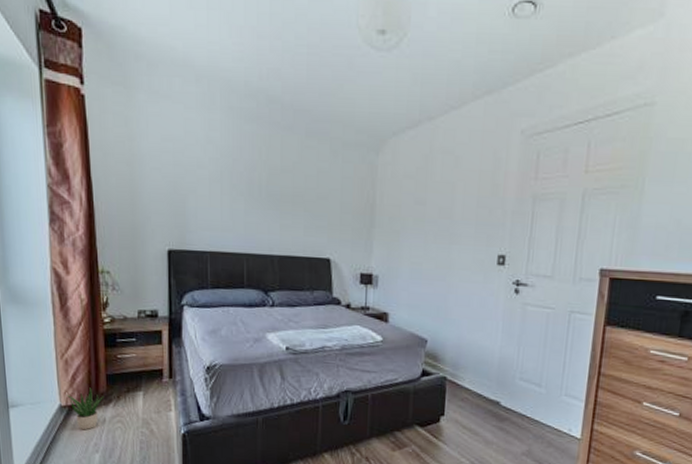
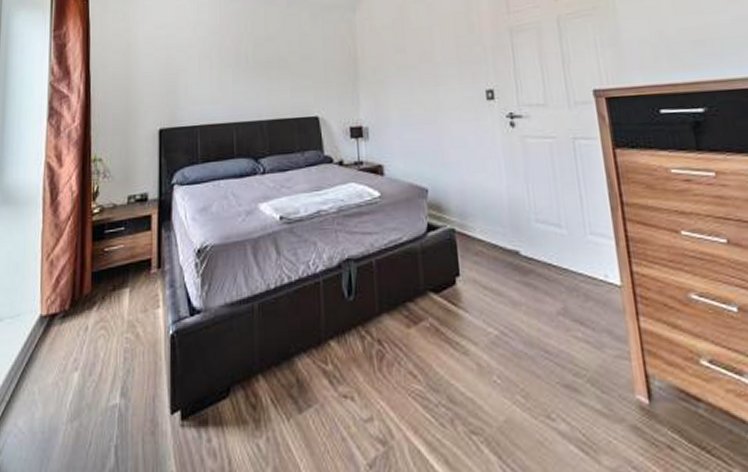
potted plant: present [66,387,105,430] -> none [48,290,88,344]

